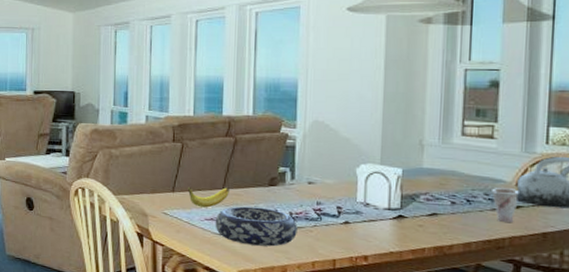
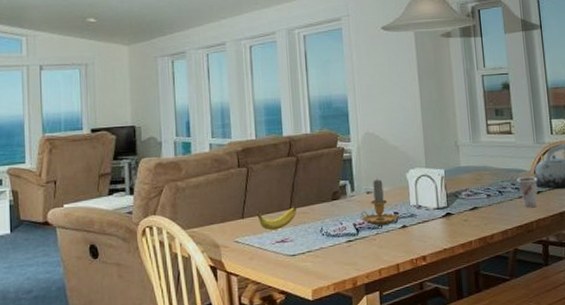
decorative bowl: present [215,206,297,247] -> none [285,222,362,262]
candle: none [298,169,342,218] -> present [360,178,399,226]

